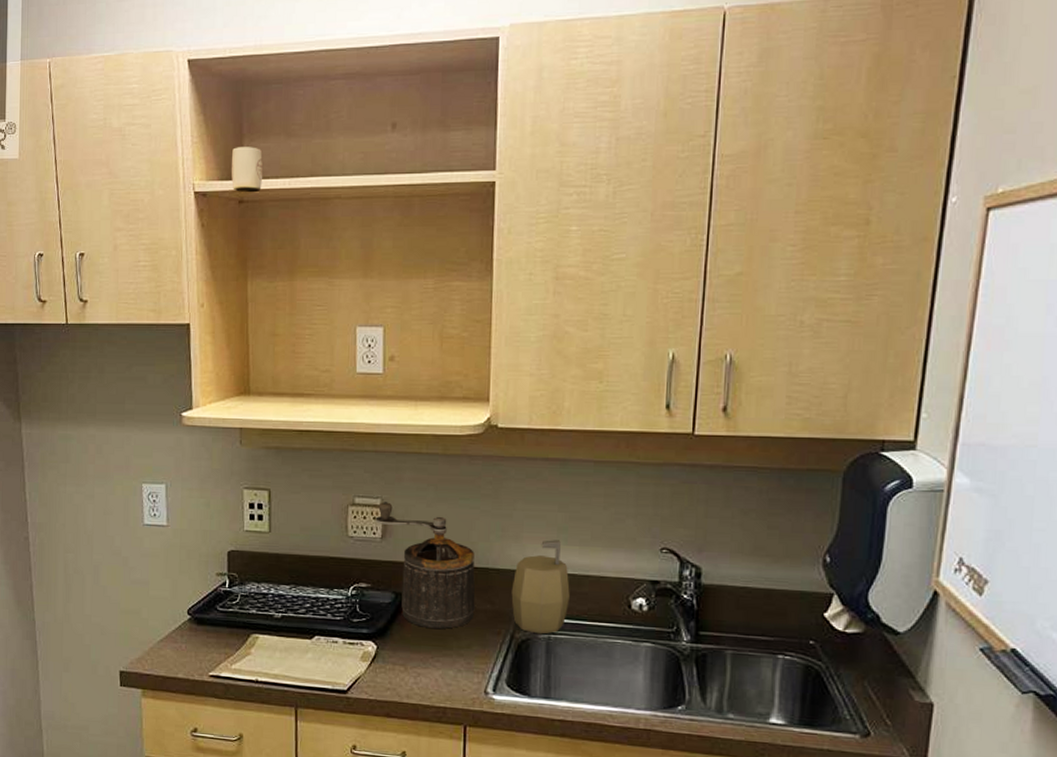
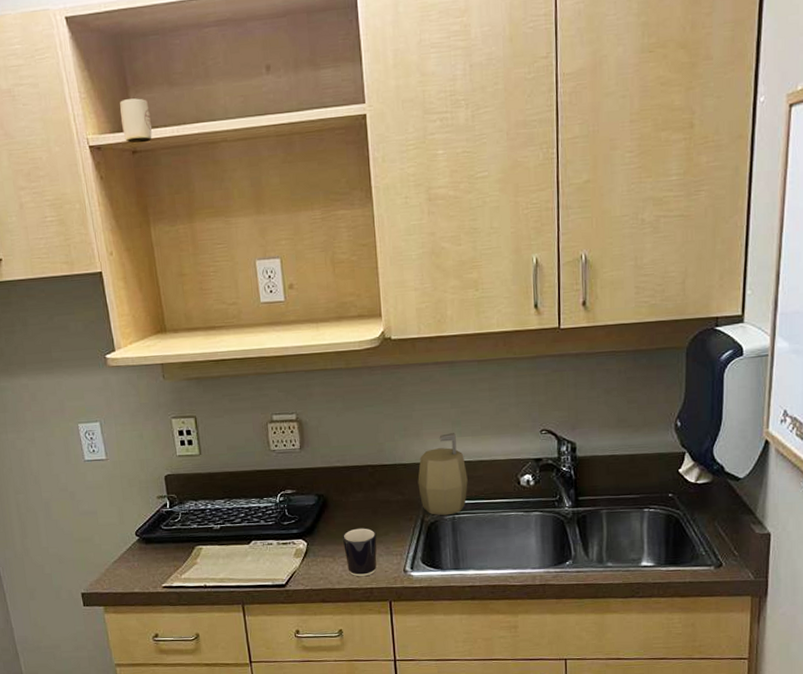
coffee grinder: present [375,502,476,629] -> none [293,416,388,522]
mug: none [417,636,457,694] -> present [342,528,377,577]

